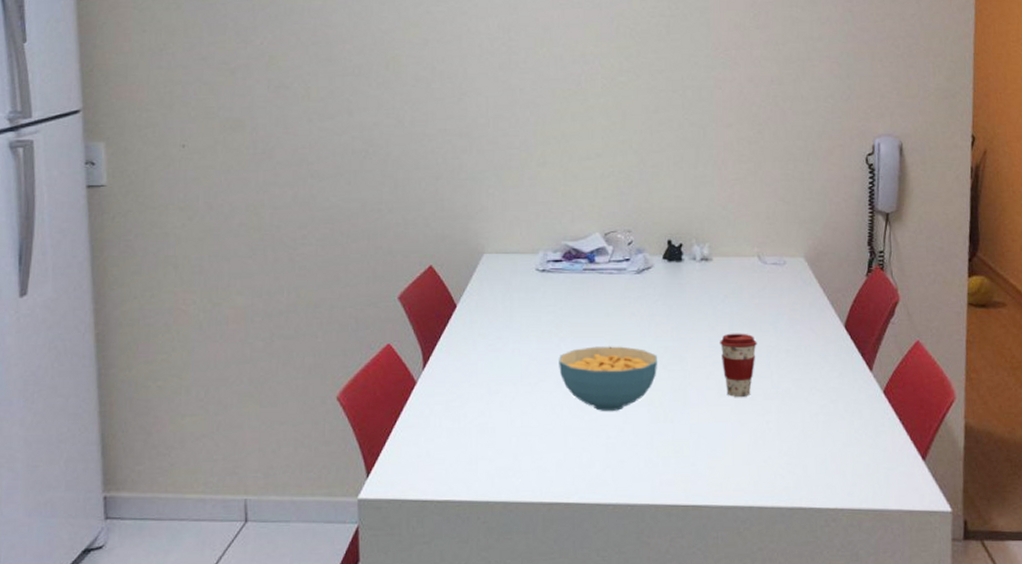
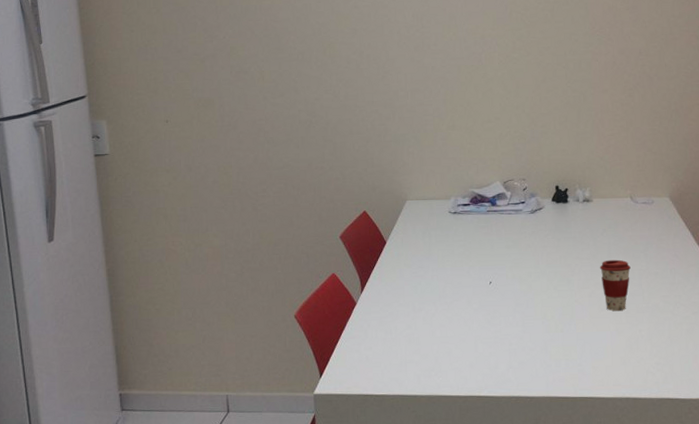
cereal bowl: present [559,346,658,411] -> none [469,272,550,324]

